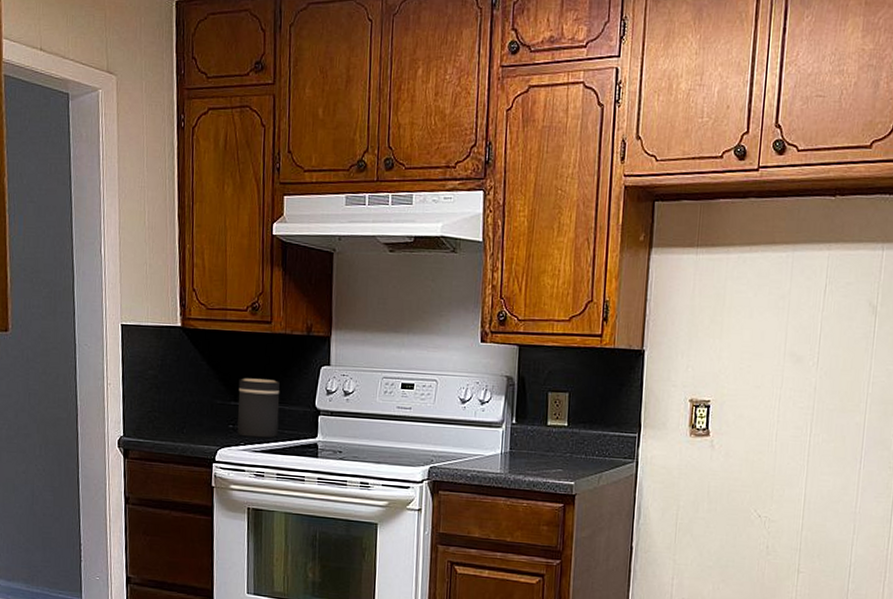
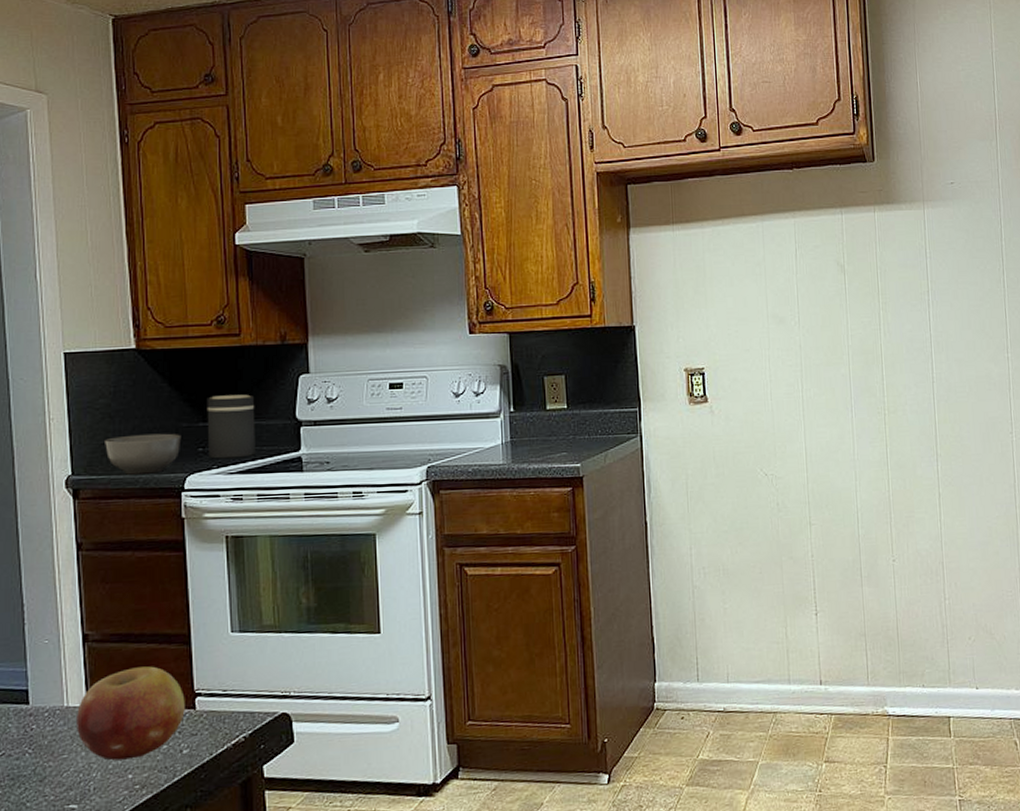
bowl: none [151,406,216,444] -> present [105,433,182,475]

